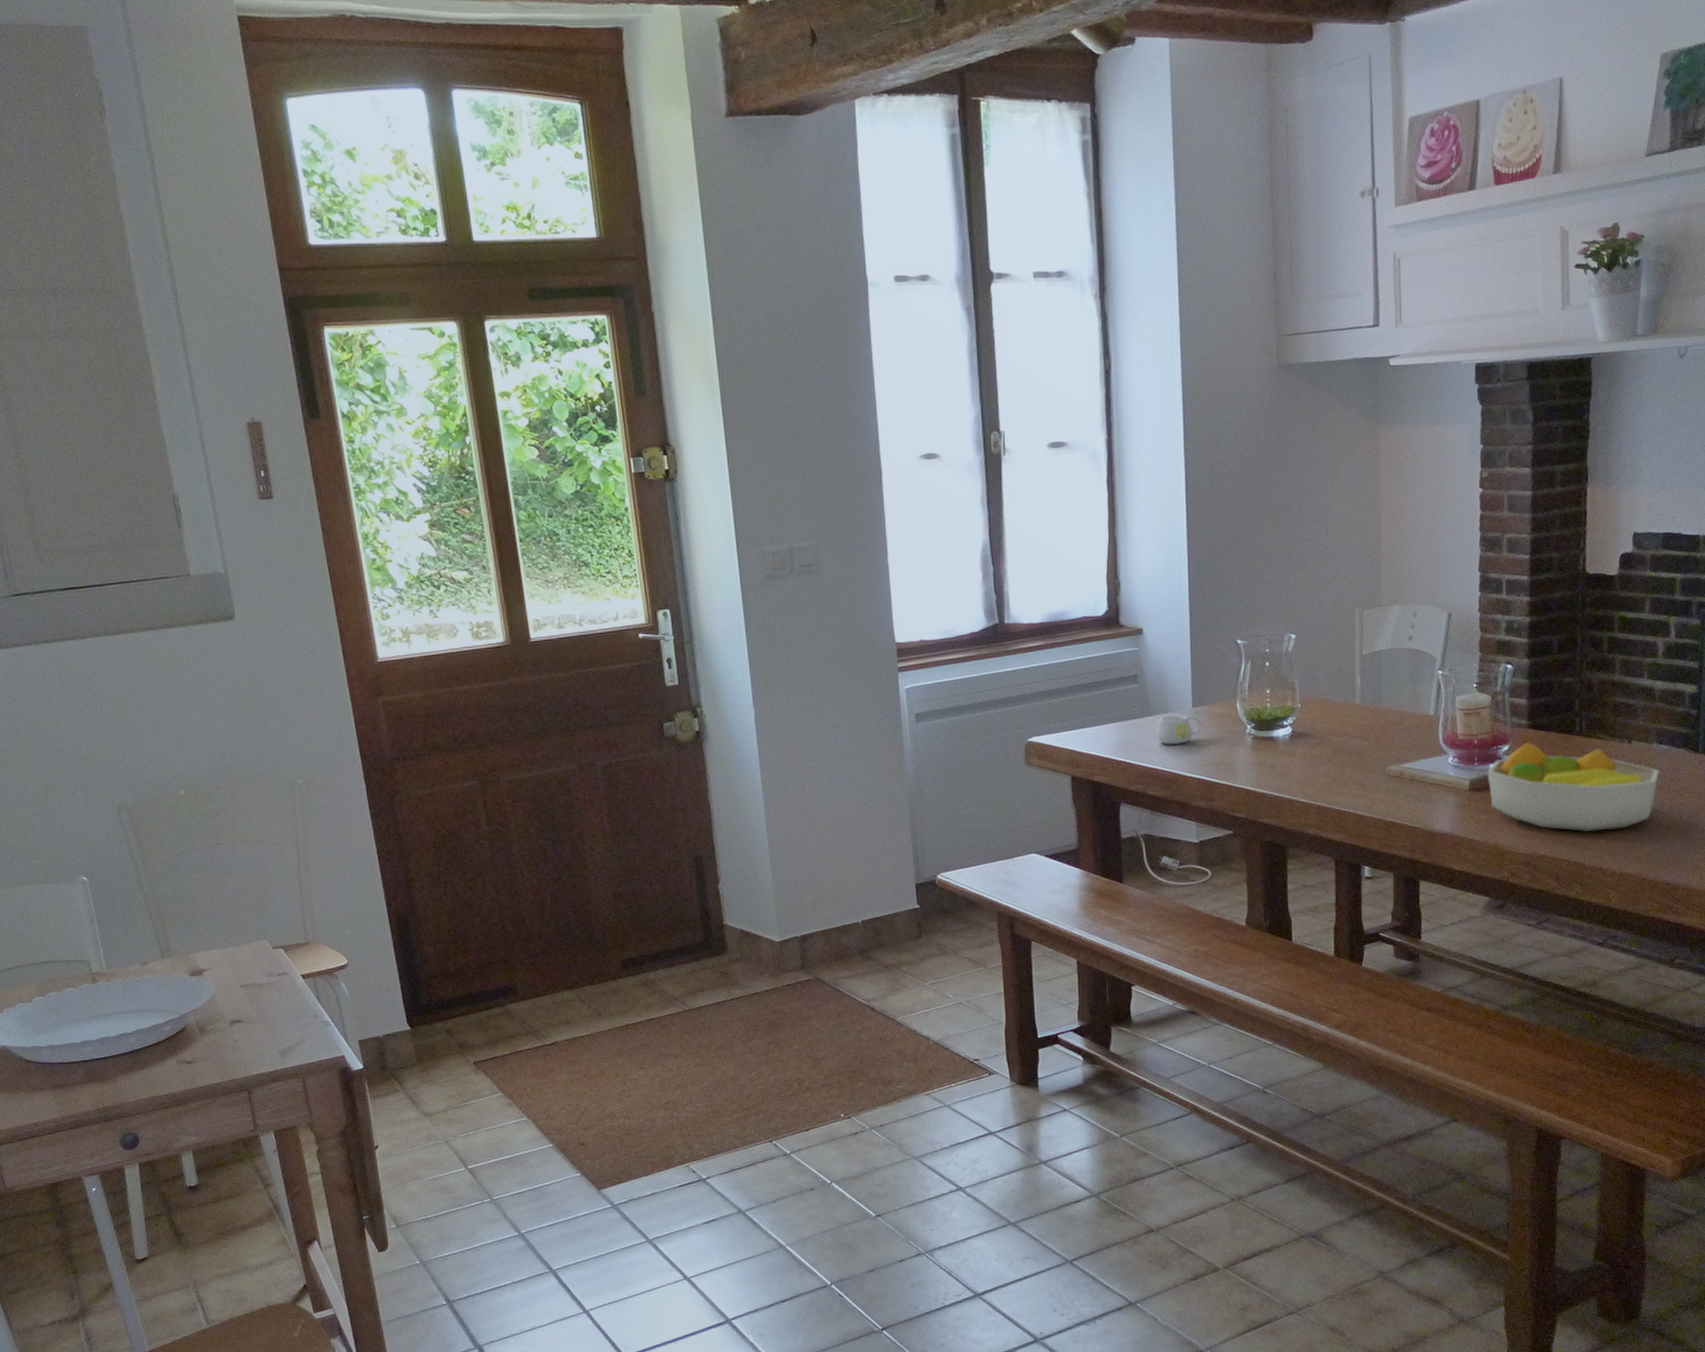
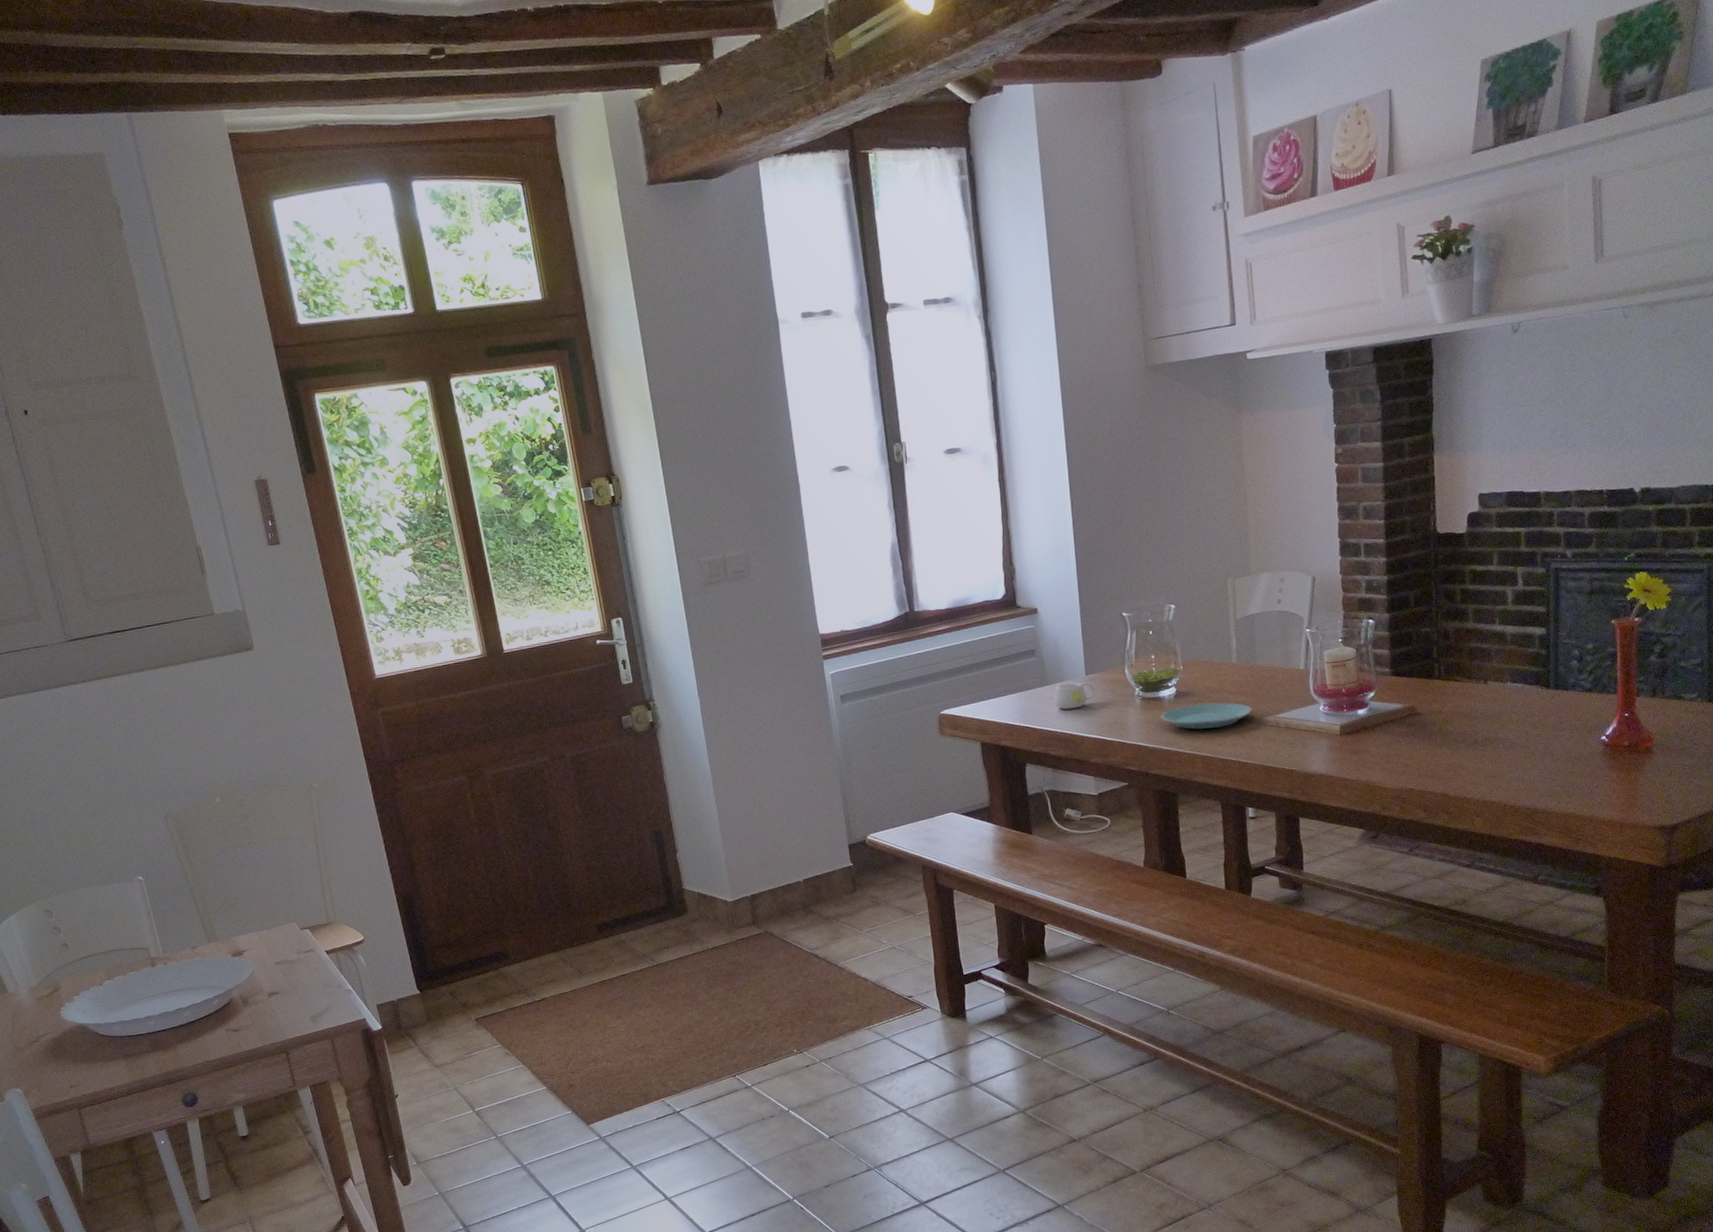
plate: none [1273,746,1374,776] -> present [1161,702,1252,730]
fruit bowl: present [1487,742,1659,831] -> none [1355,688,1514,766]

